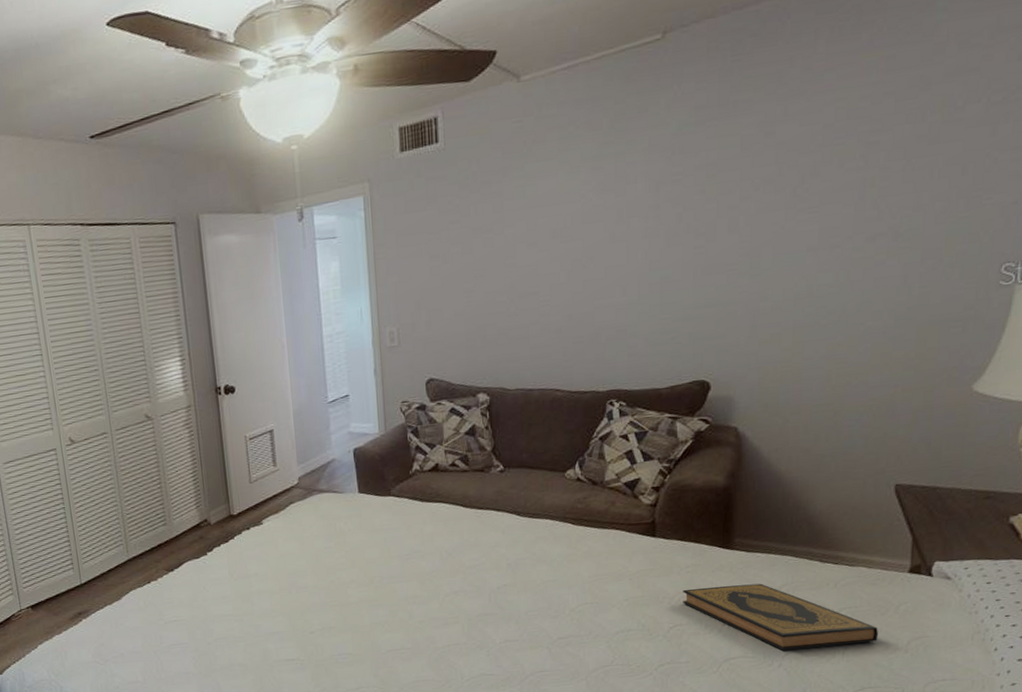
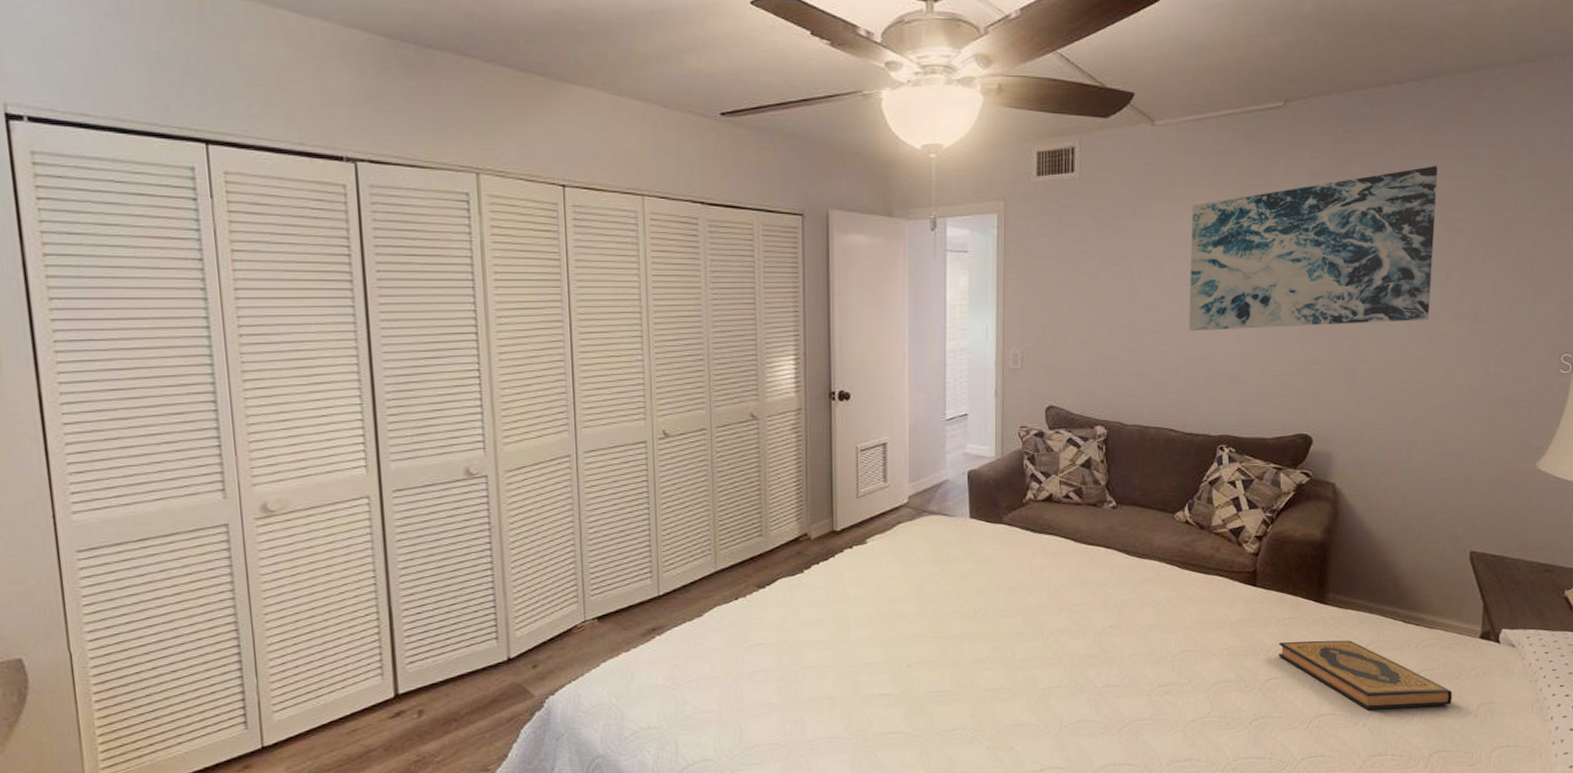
wall art: none [566,76,846,288] -> present [1188,166,1438,331]

